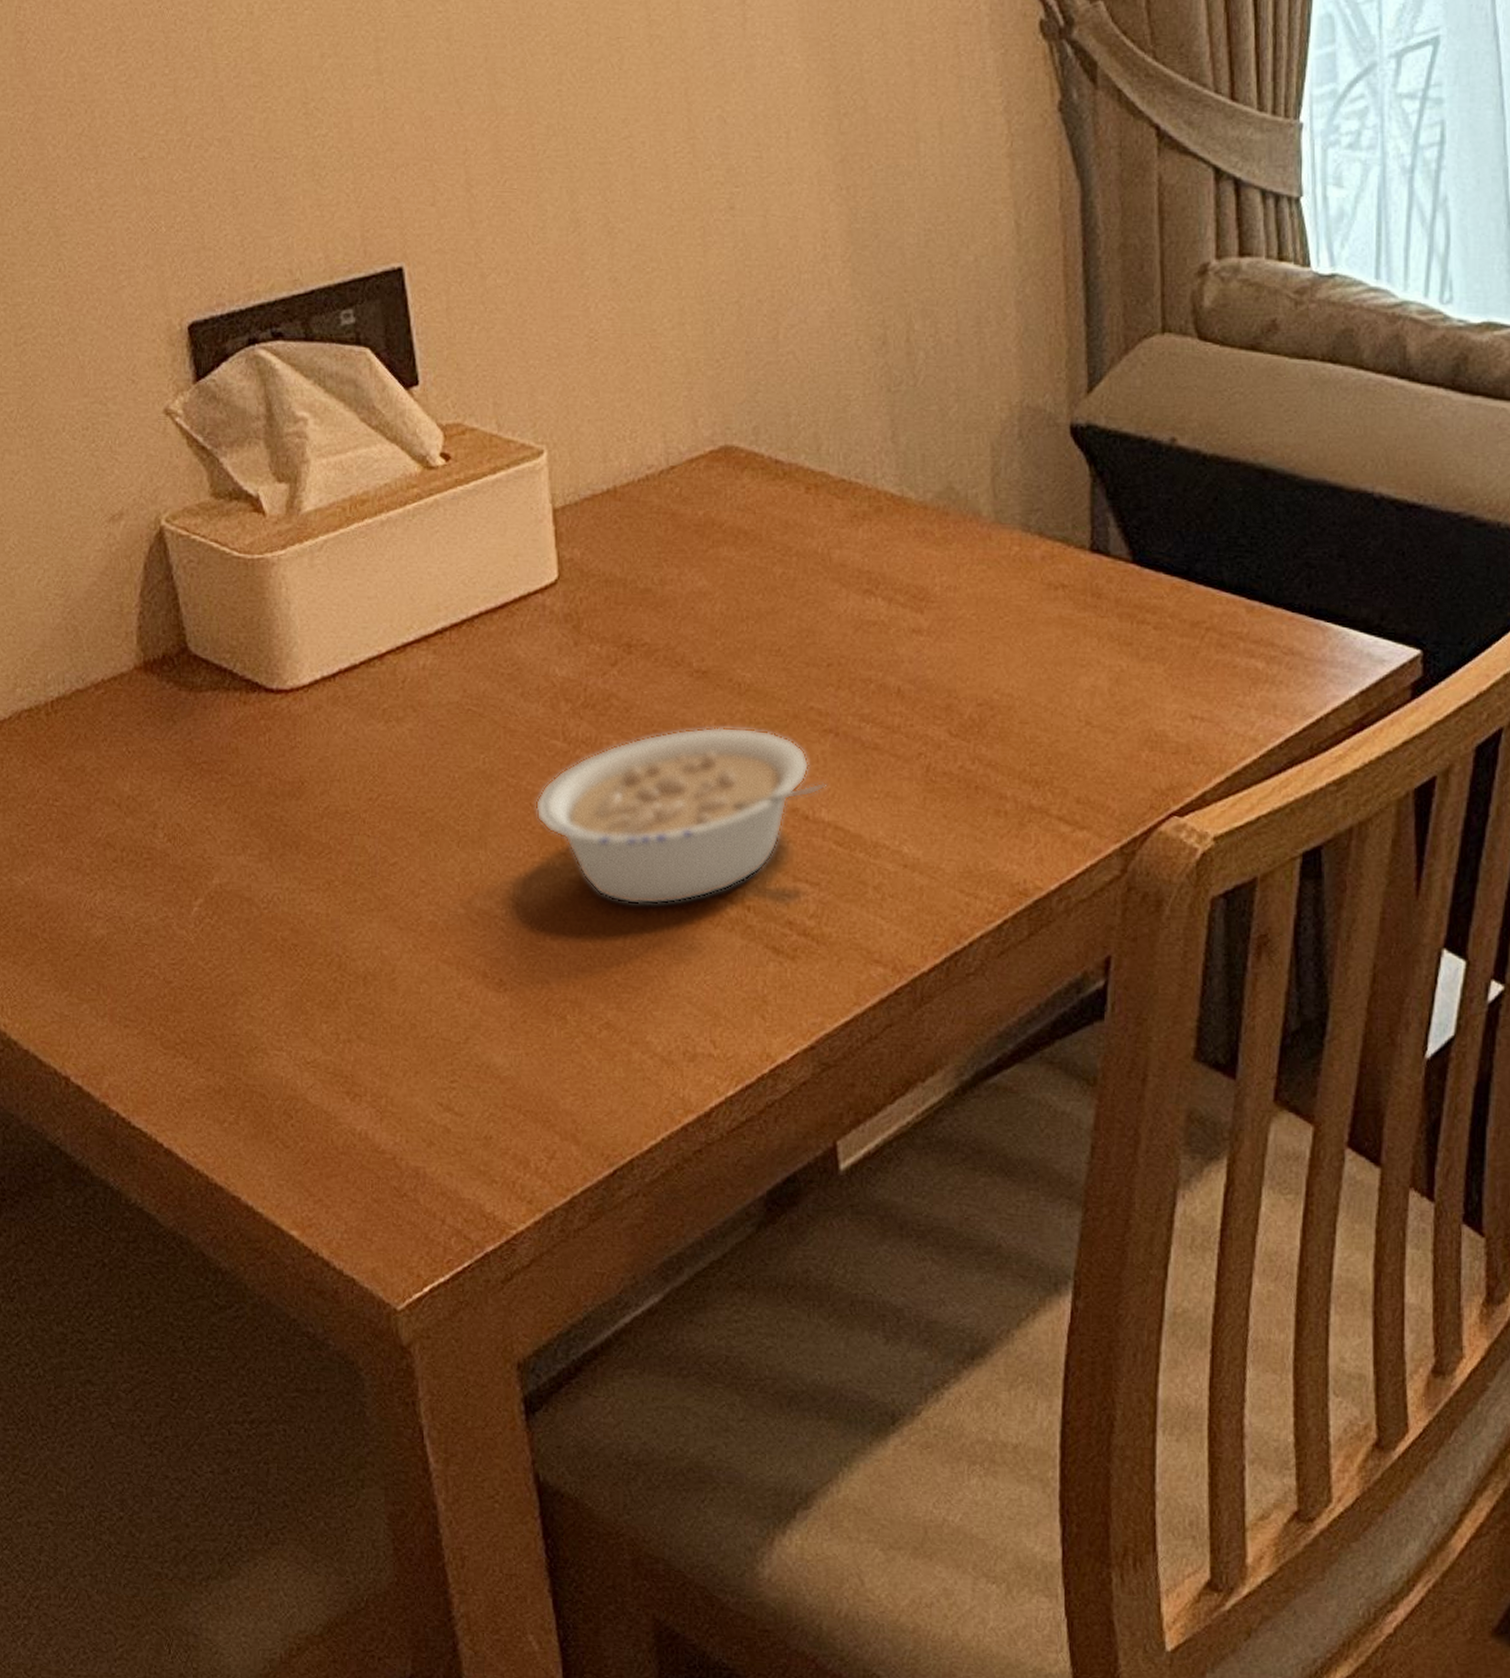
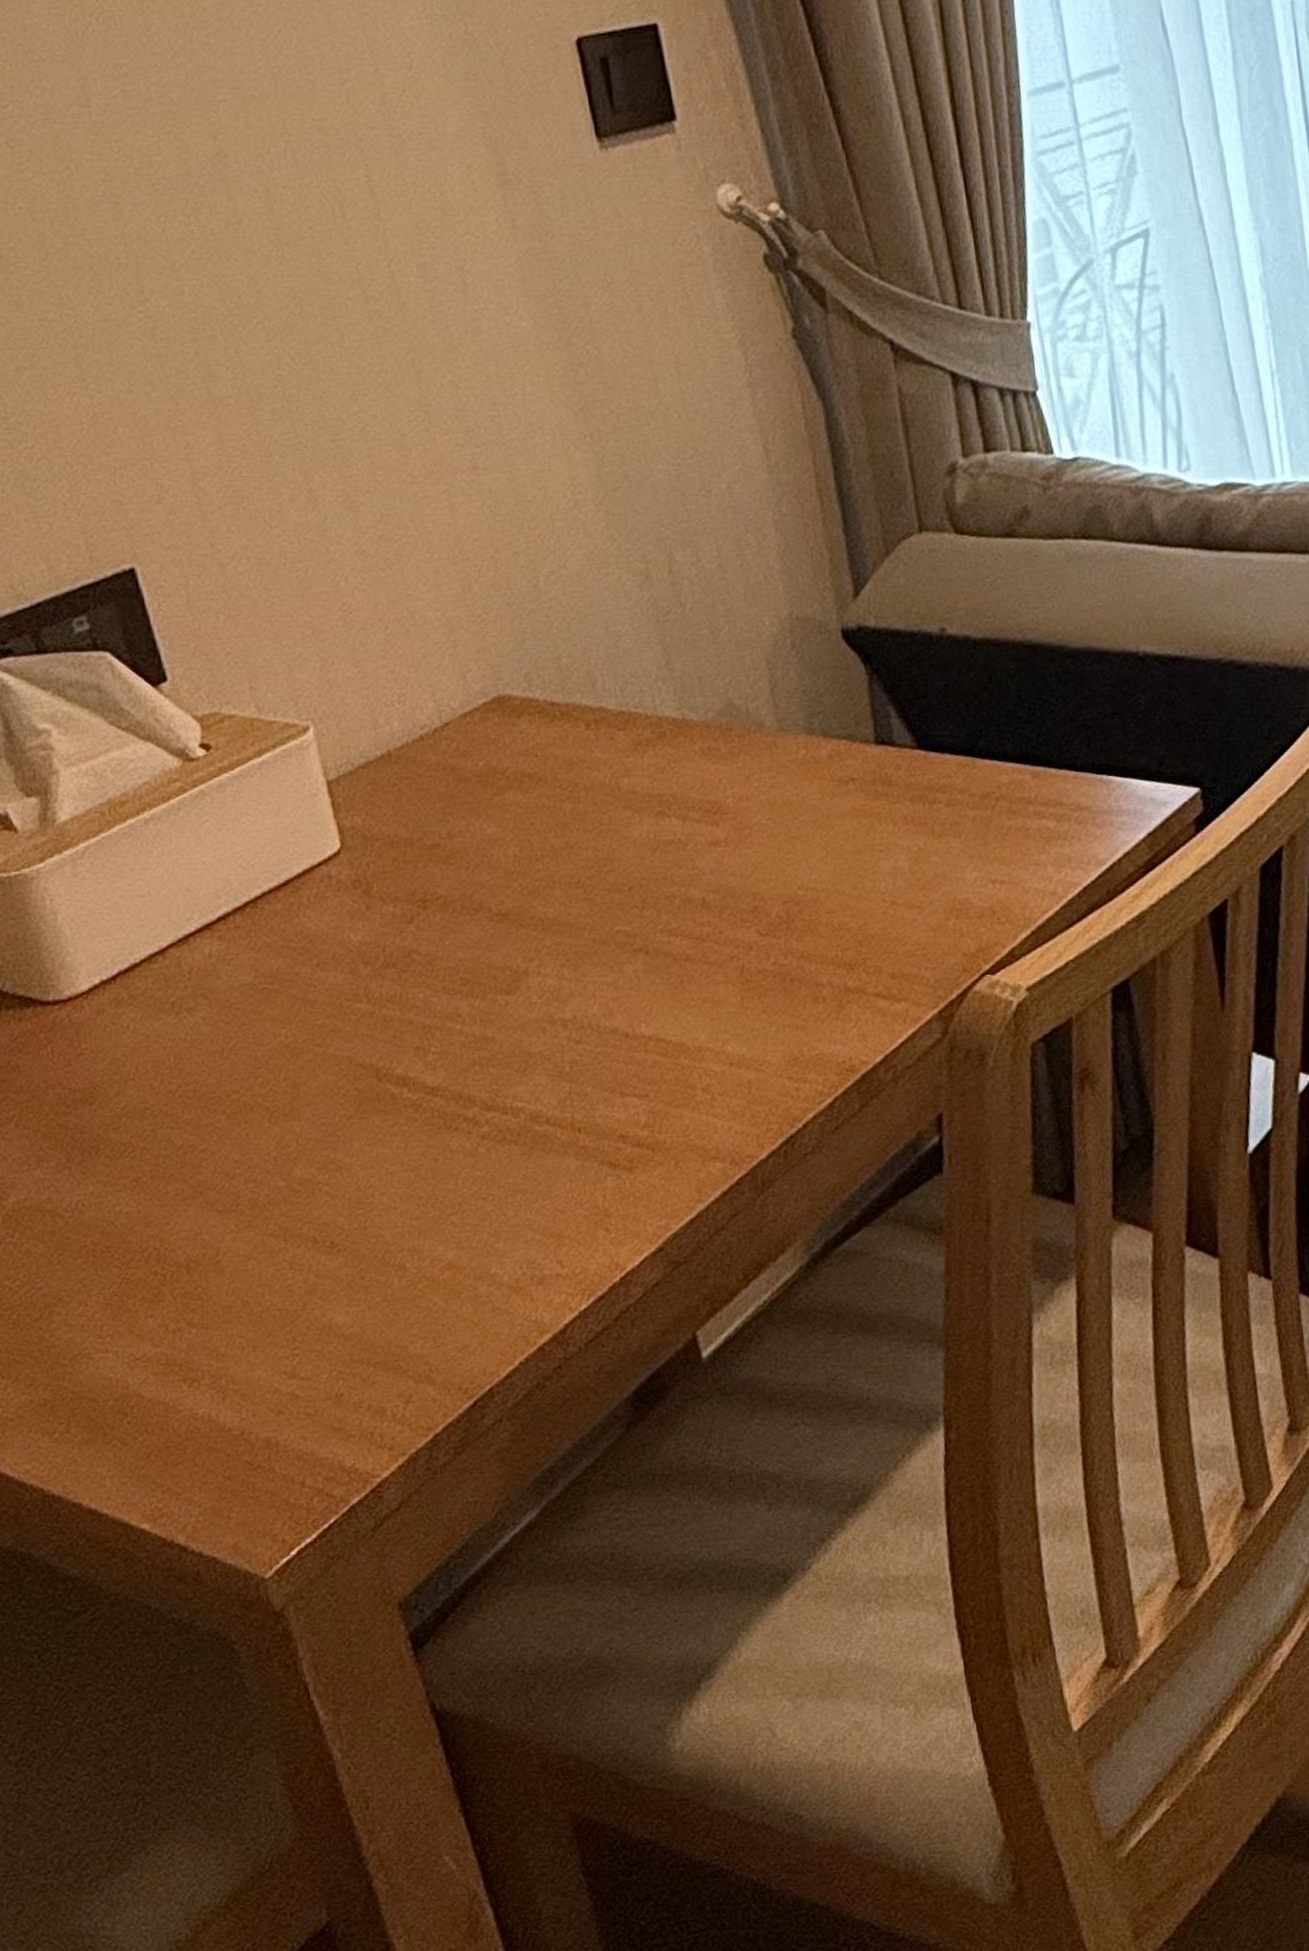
legume: present [535,726,828,905] -> none [345,959,644,1147]

